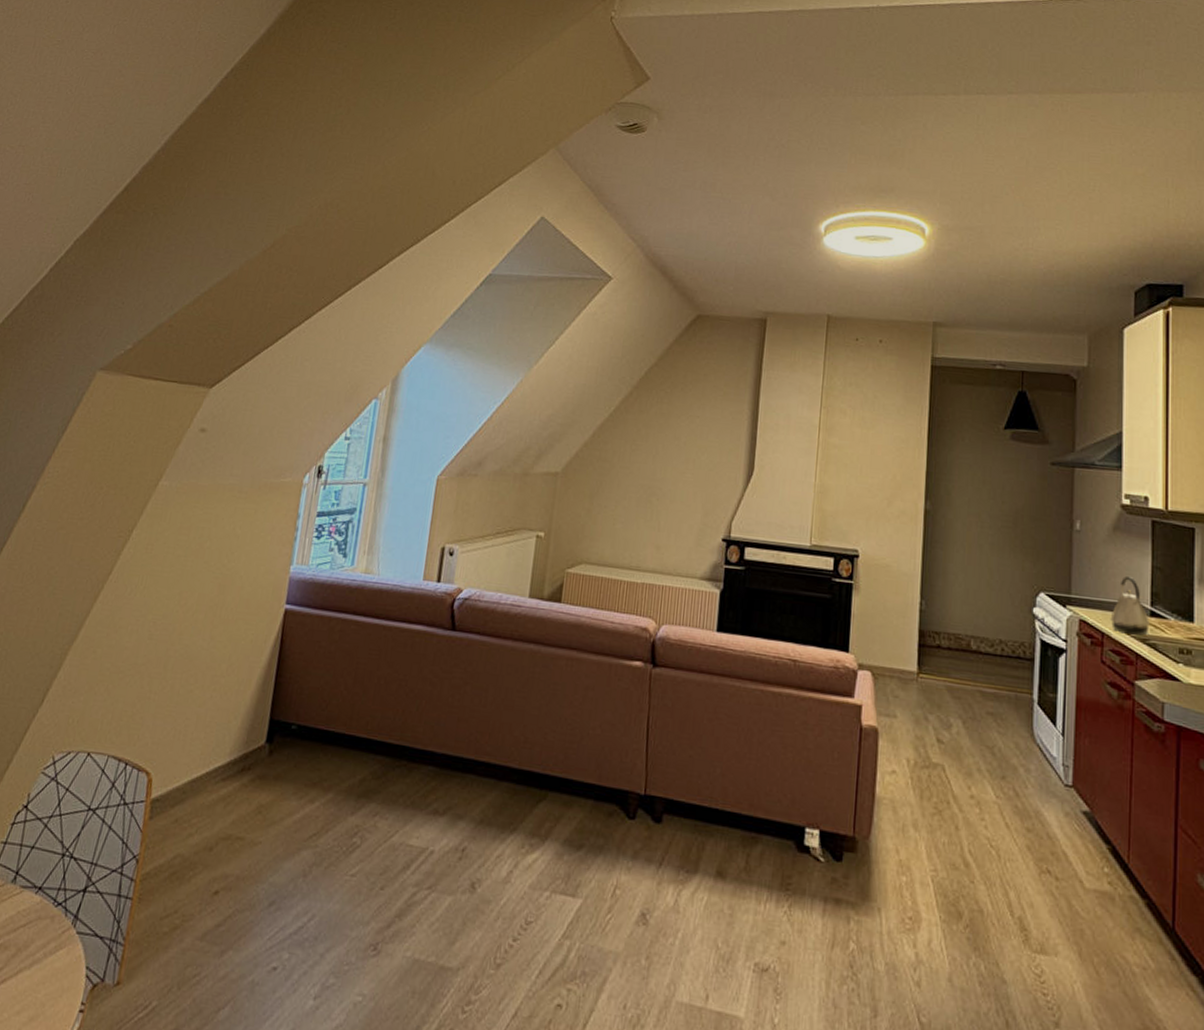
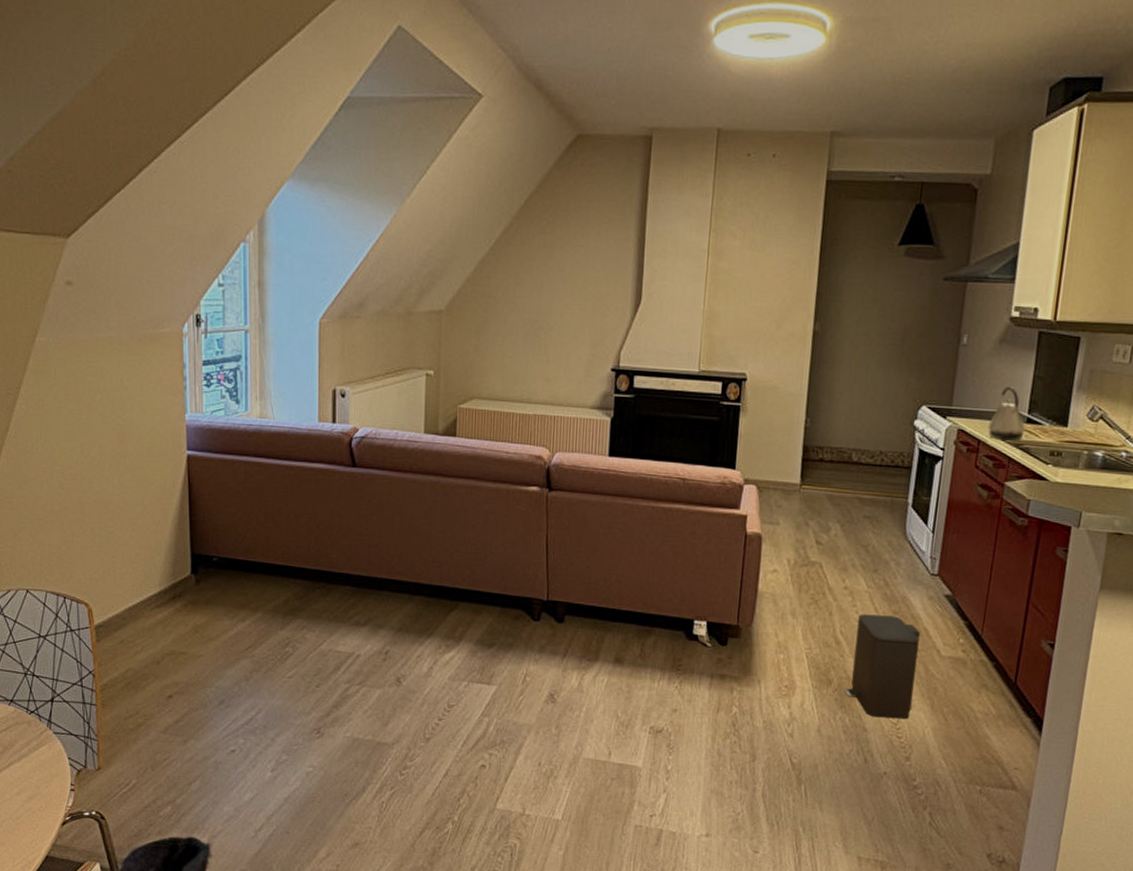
pedal bin: none [977,830,1058,970] -> present [844,614,920,720]

